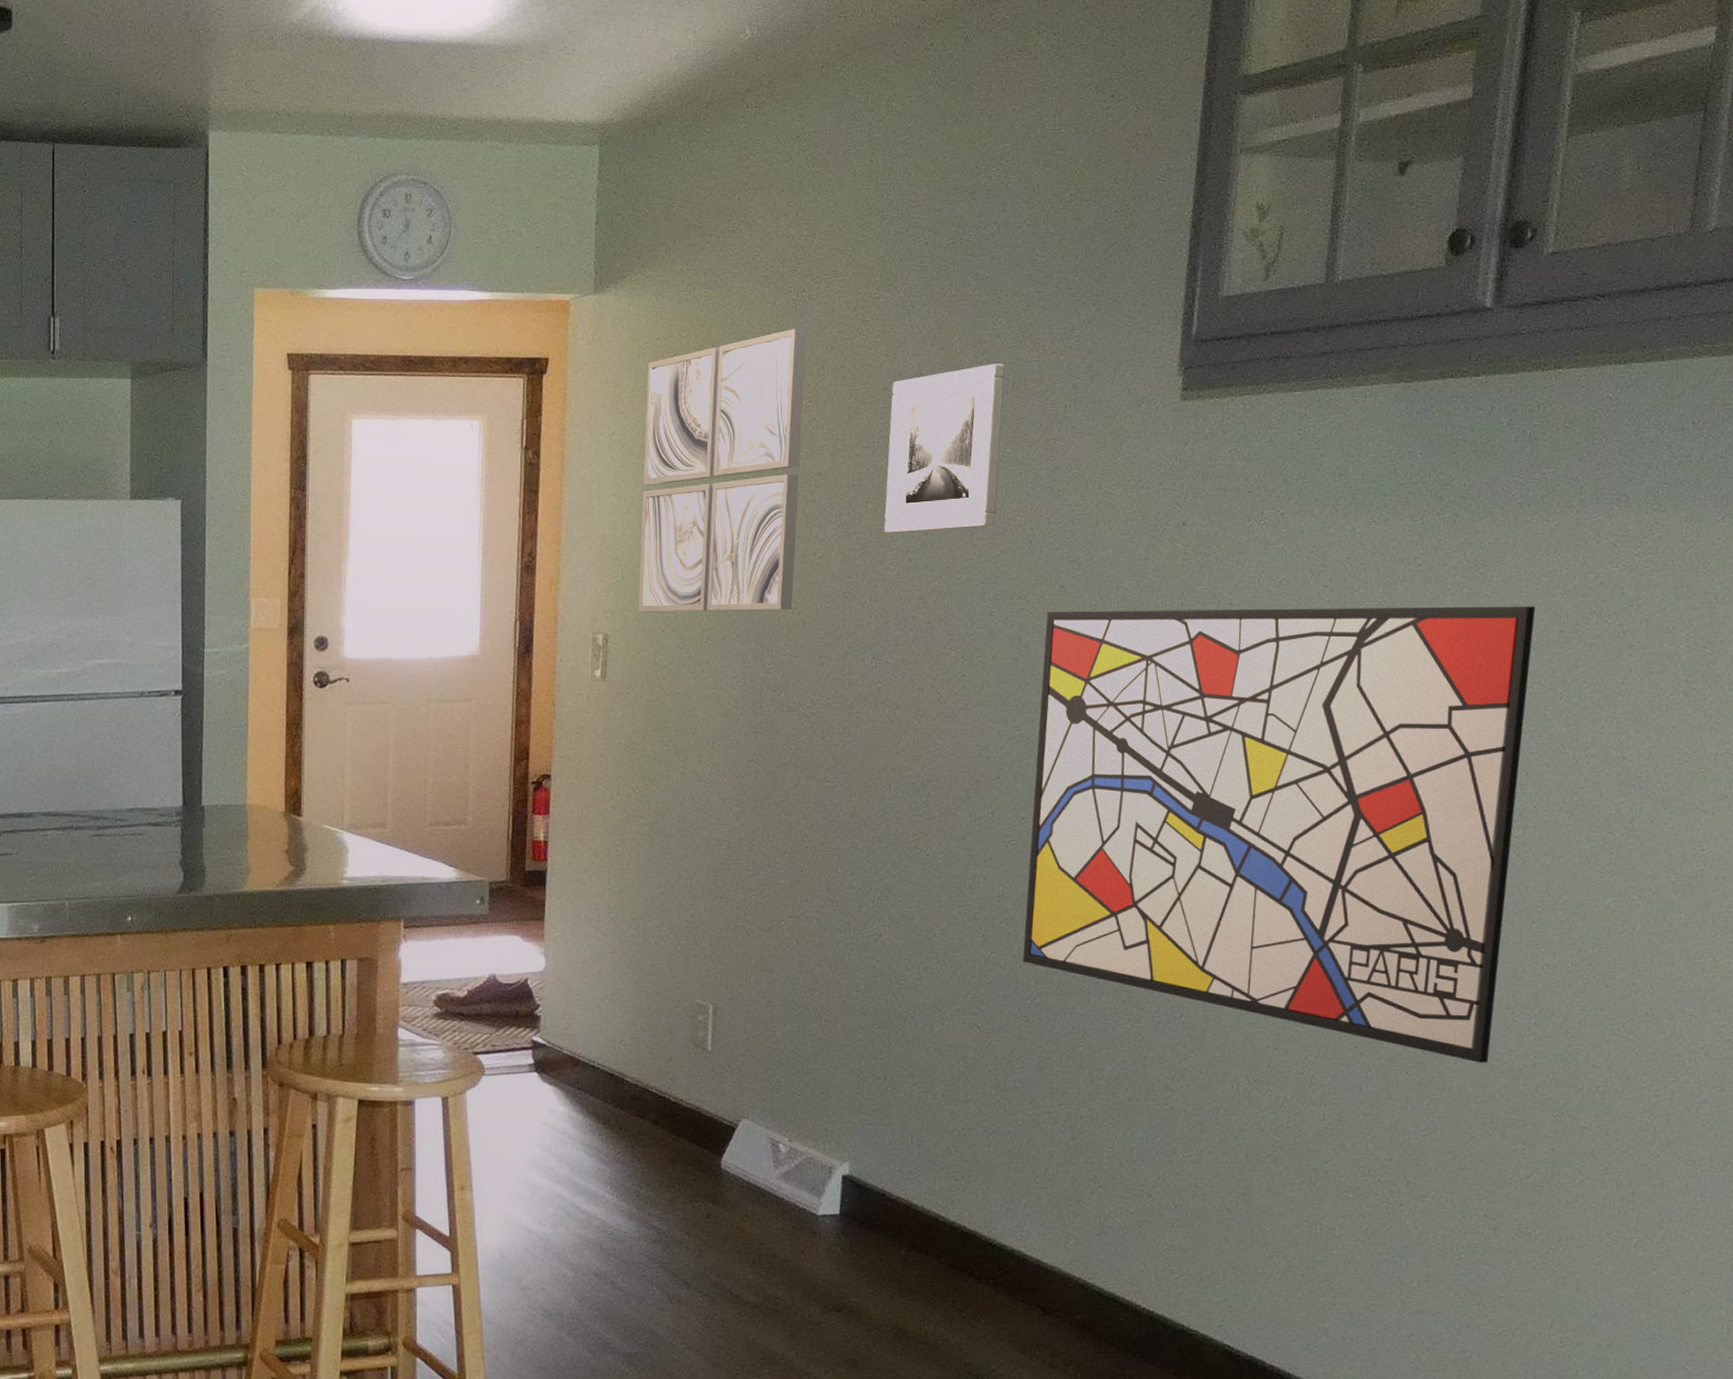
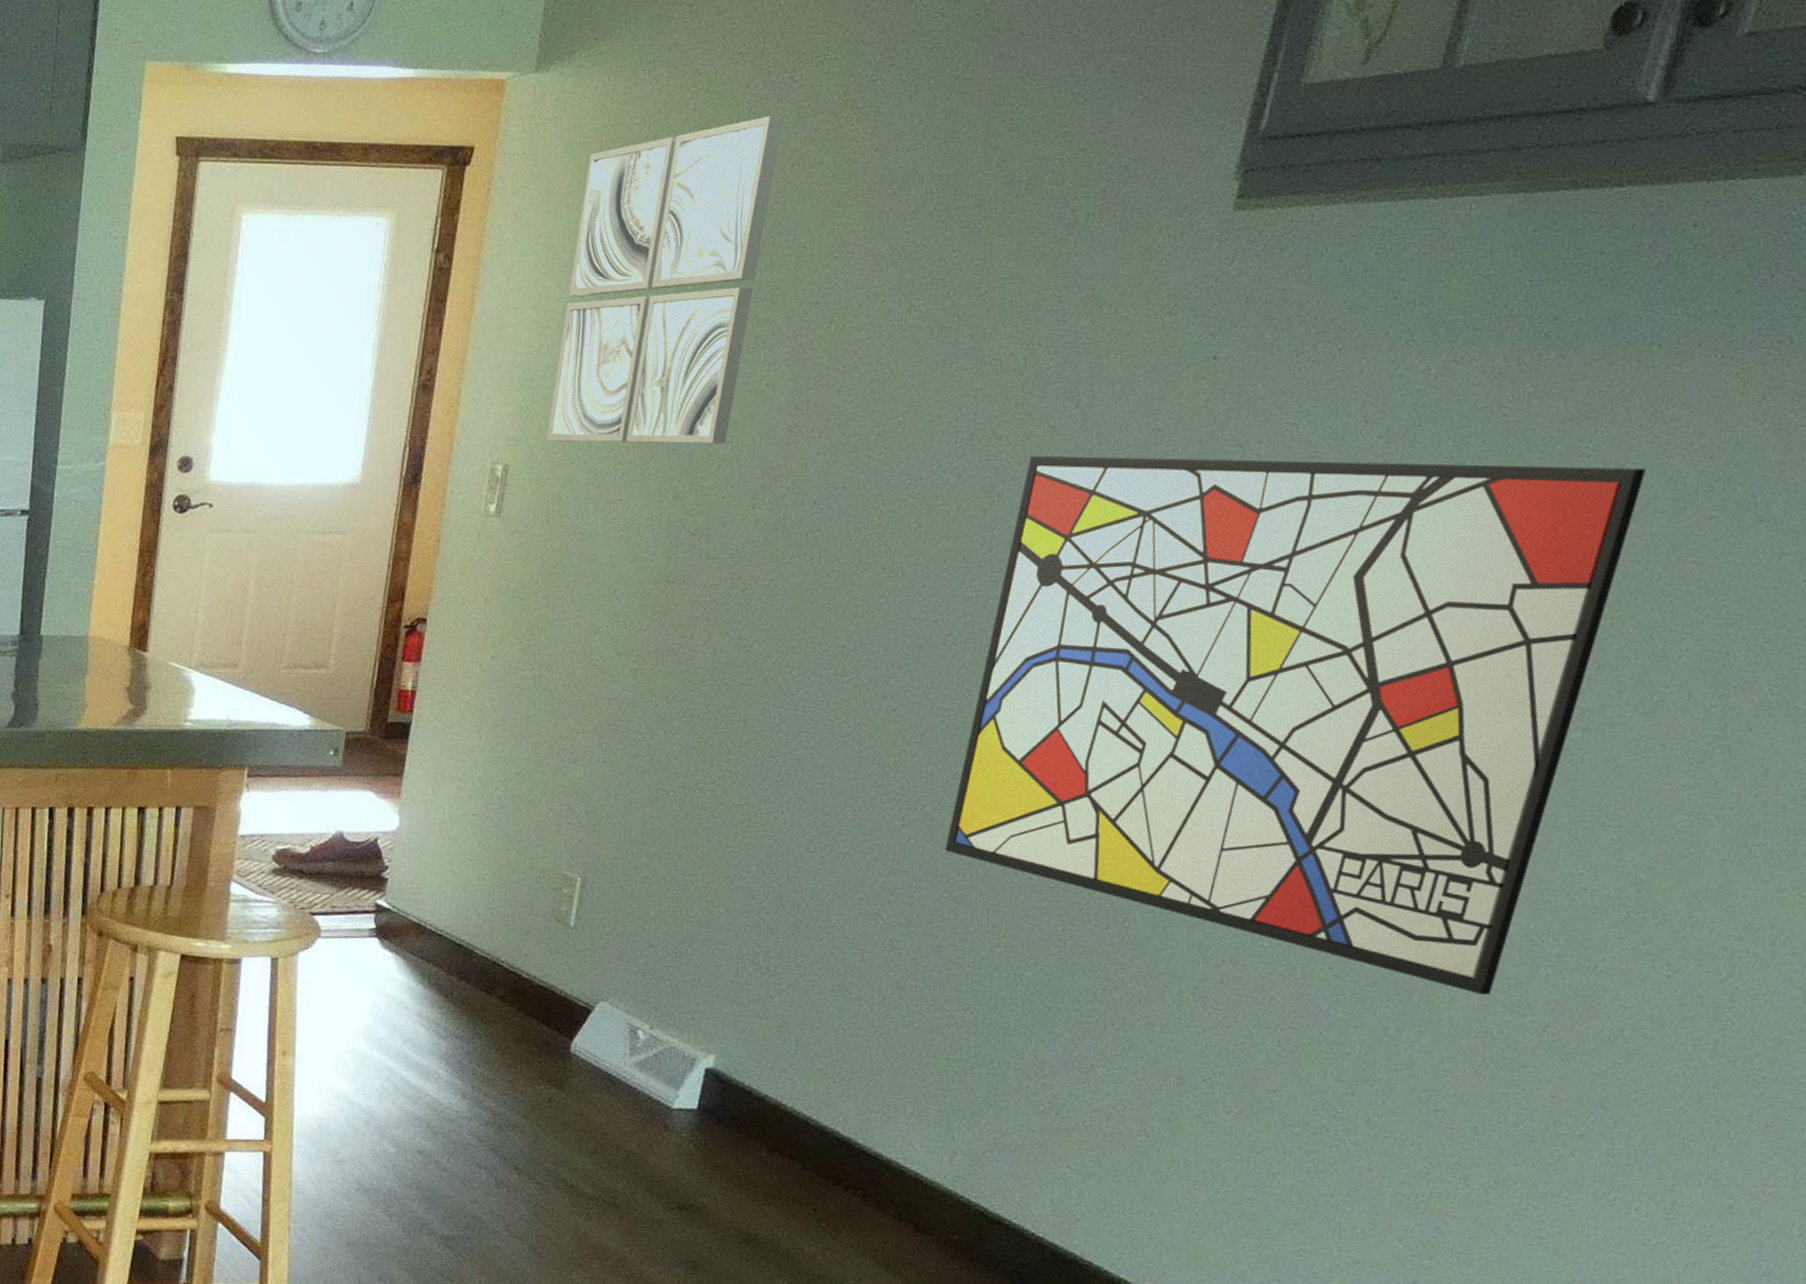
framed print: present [884,363,1006,533] -> none [846,161,1021,359]

